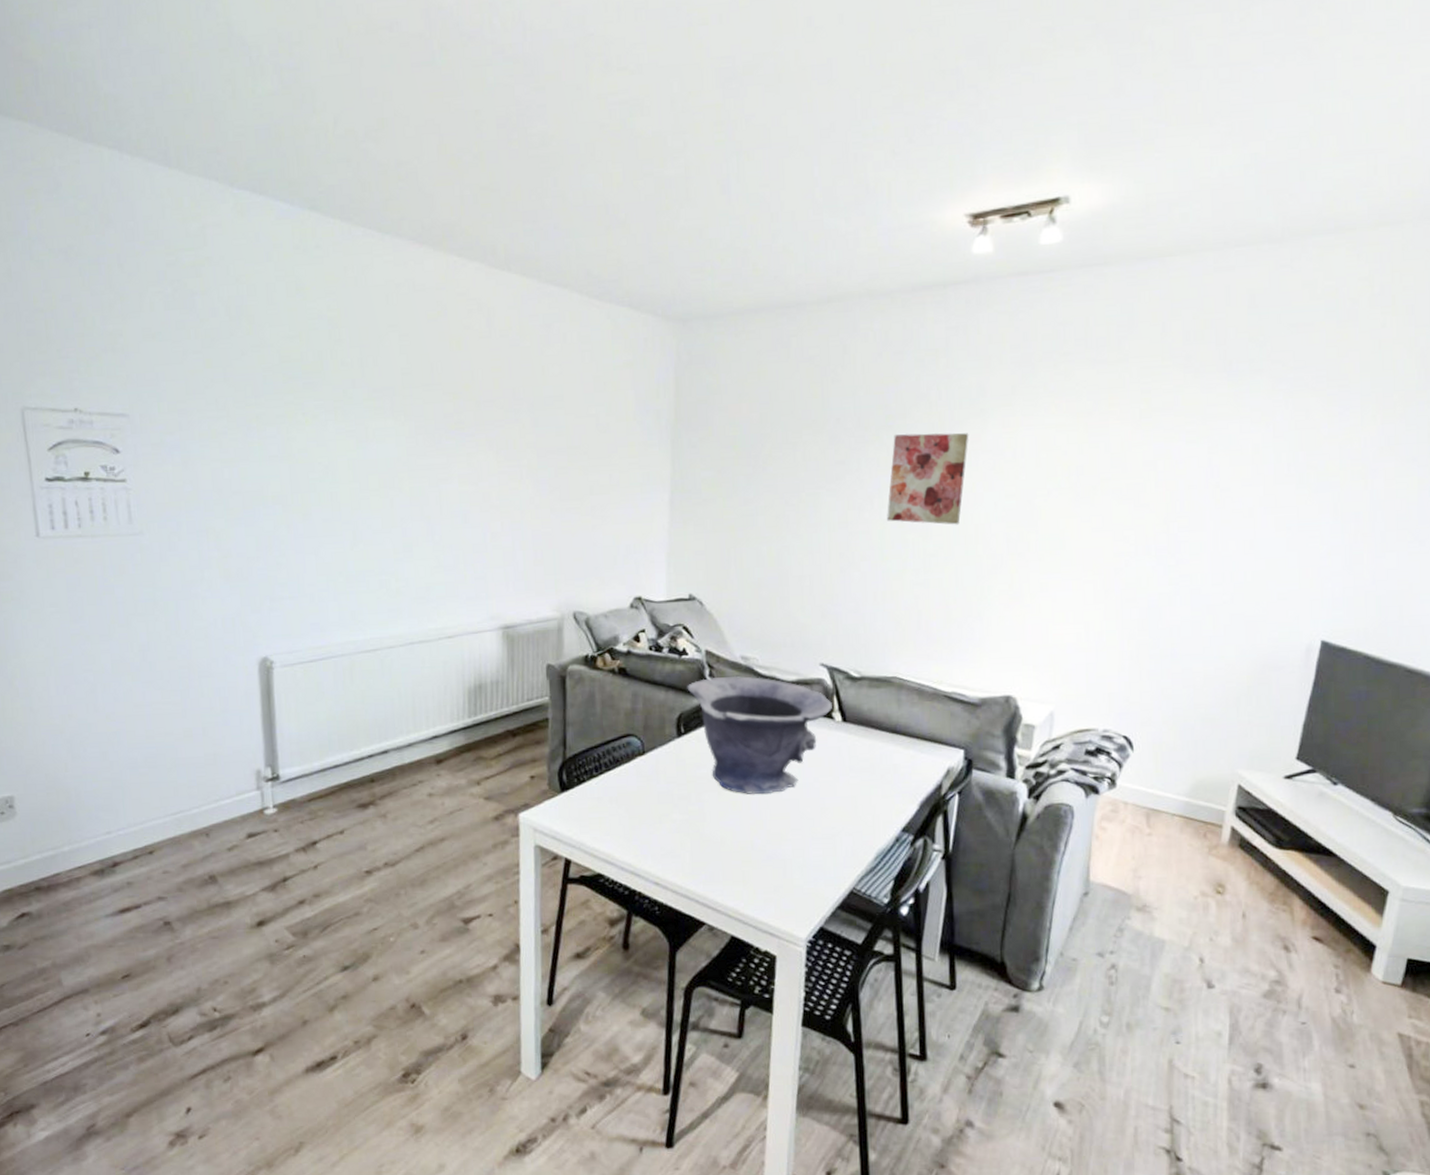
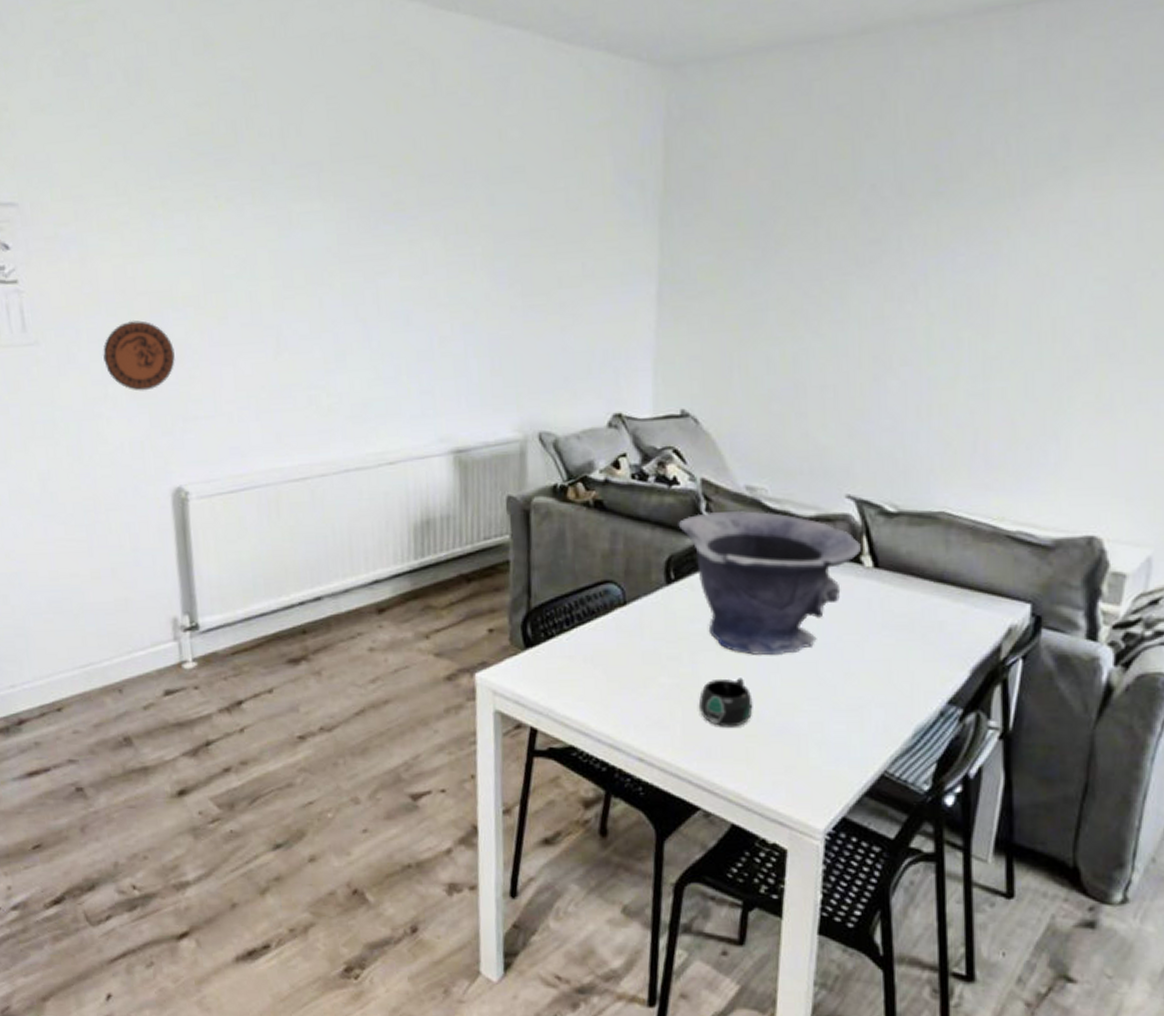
decorative plate: none [200,515,264,575] -> present [103,320,175,391]
mug: none [704,813,748,855] -> present [698,678,753,727]
wall art: present [887,432,969,525] -> none [935,199,1047,319]

